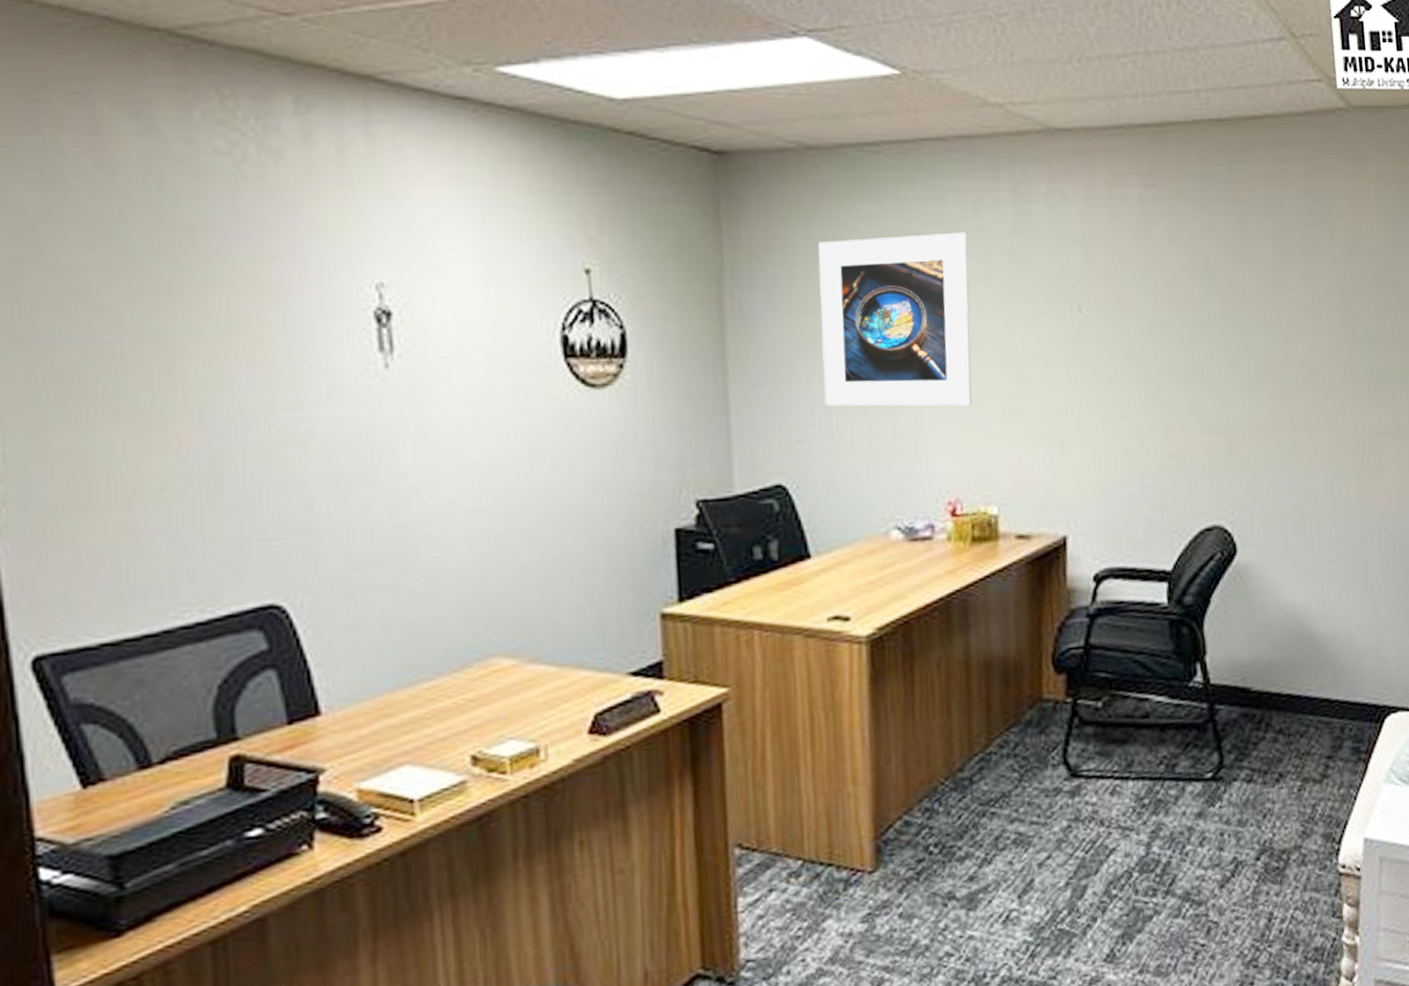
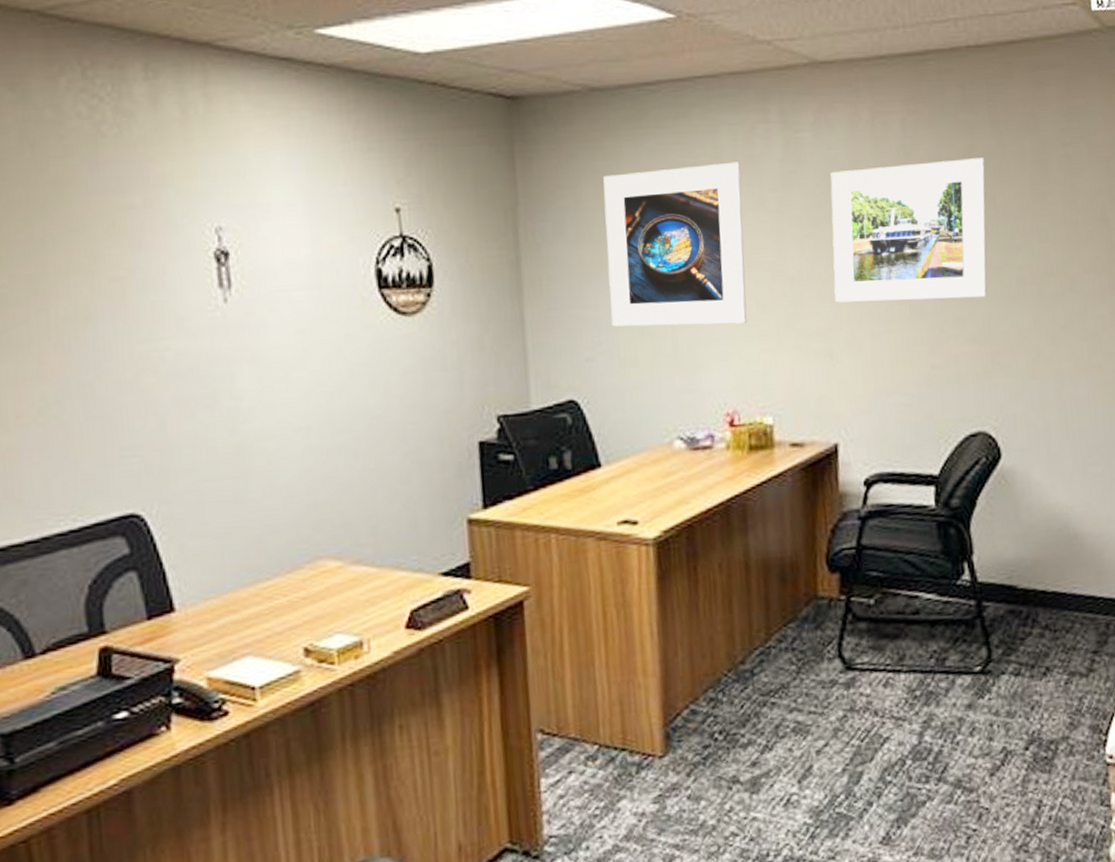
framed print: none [1063,237,1226,386] -> present [830,158,988,303]

